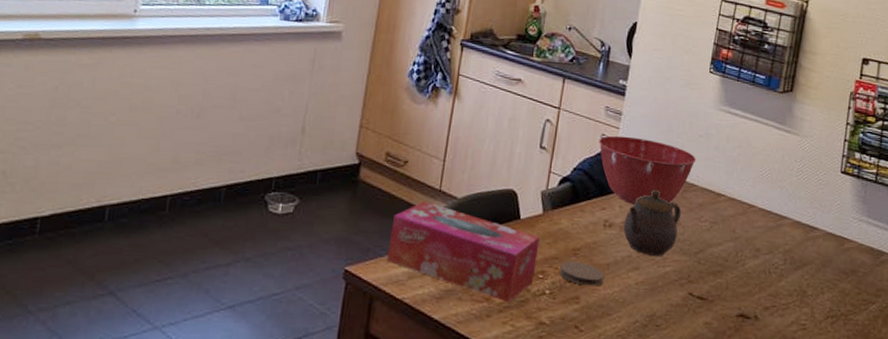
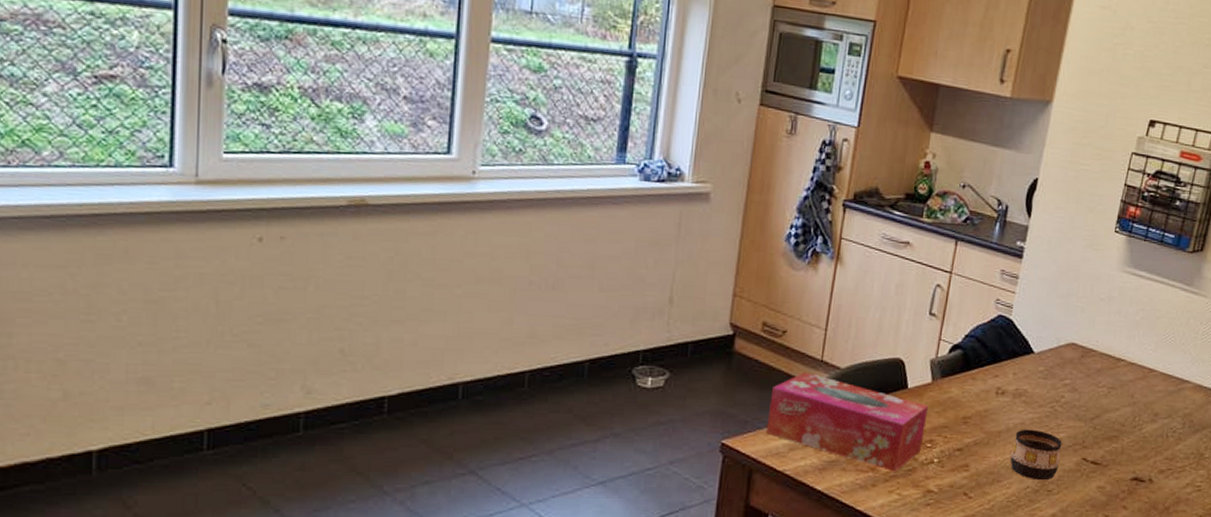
coaster: present [559,261,605,287] -> none [948,430,996,454]
mixing bowl: present [599,135,696,204] -> none [993,300,1096,371]
cup: none [619,262,669,315] -> present [1010,429,1062,481]
teapot: present [623,189,681,256] -> none [1016,355,1078,423]

